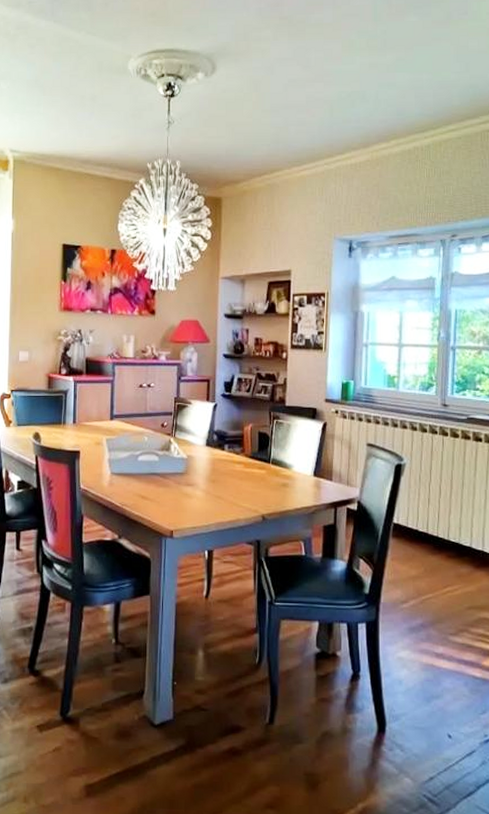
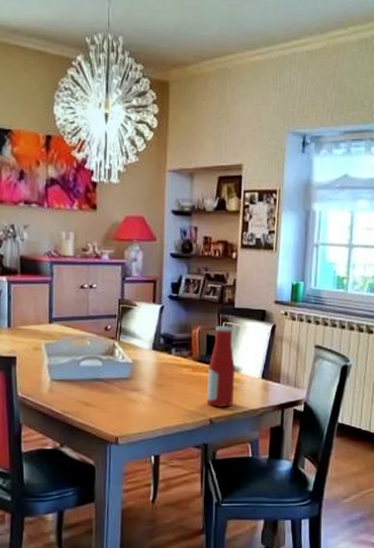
bottle: none [259,423,286,504] -> present [206,326,235,407]

